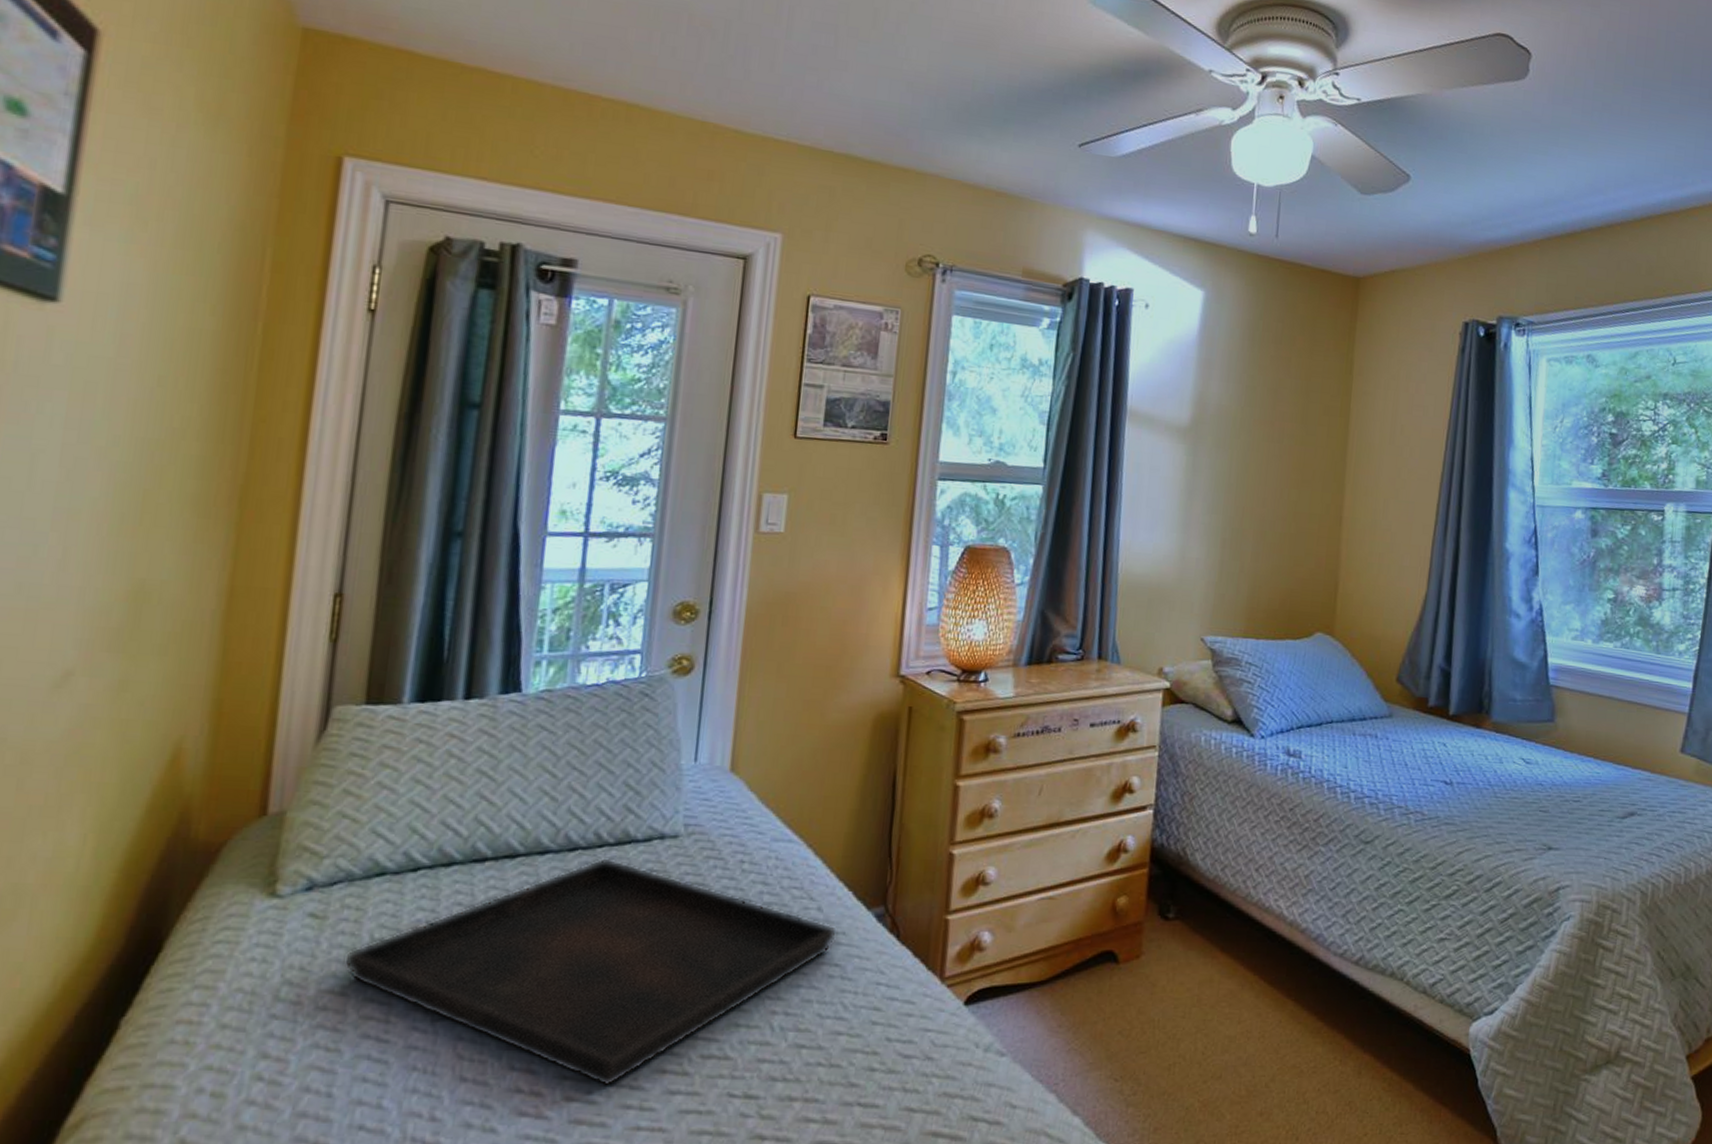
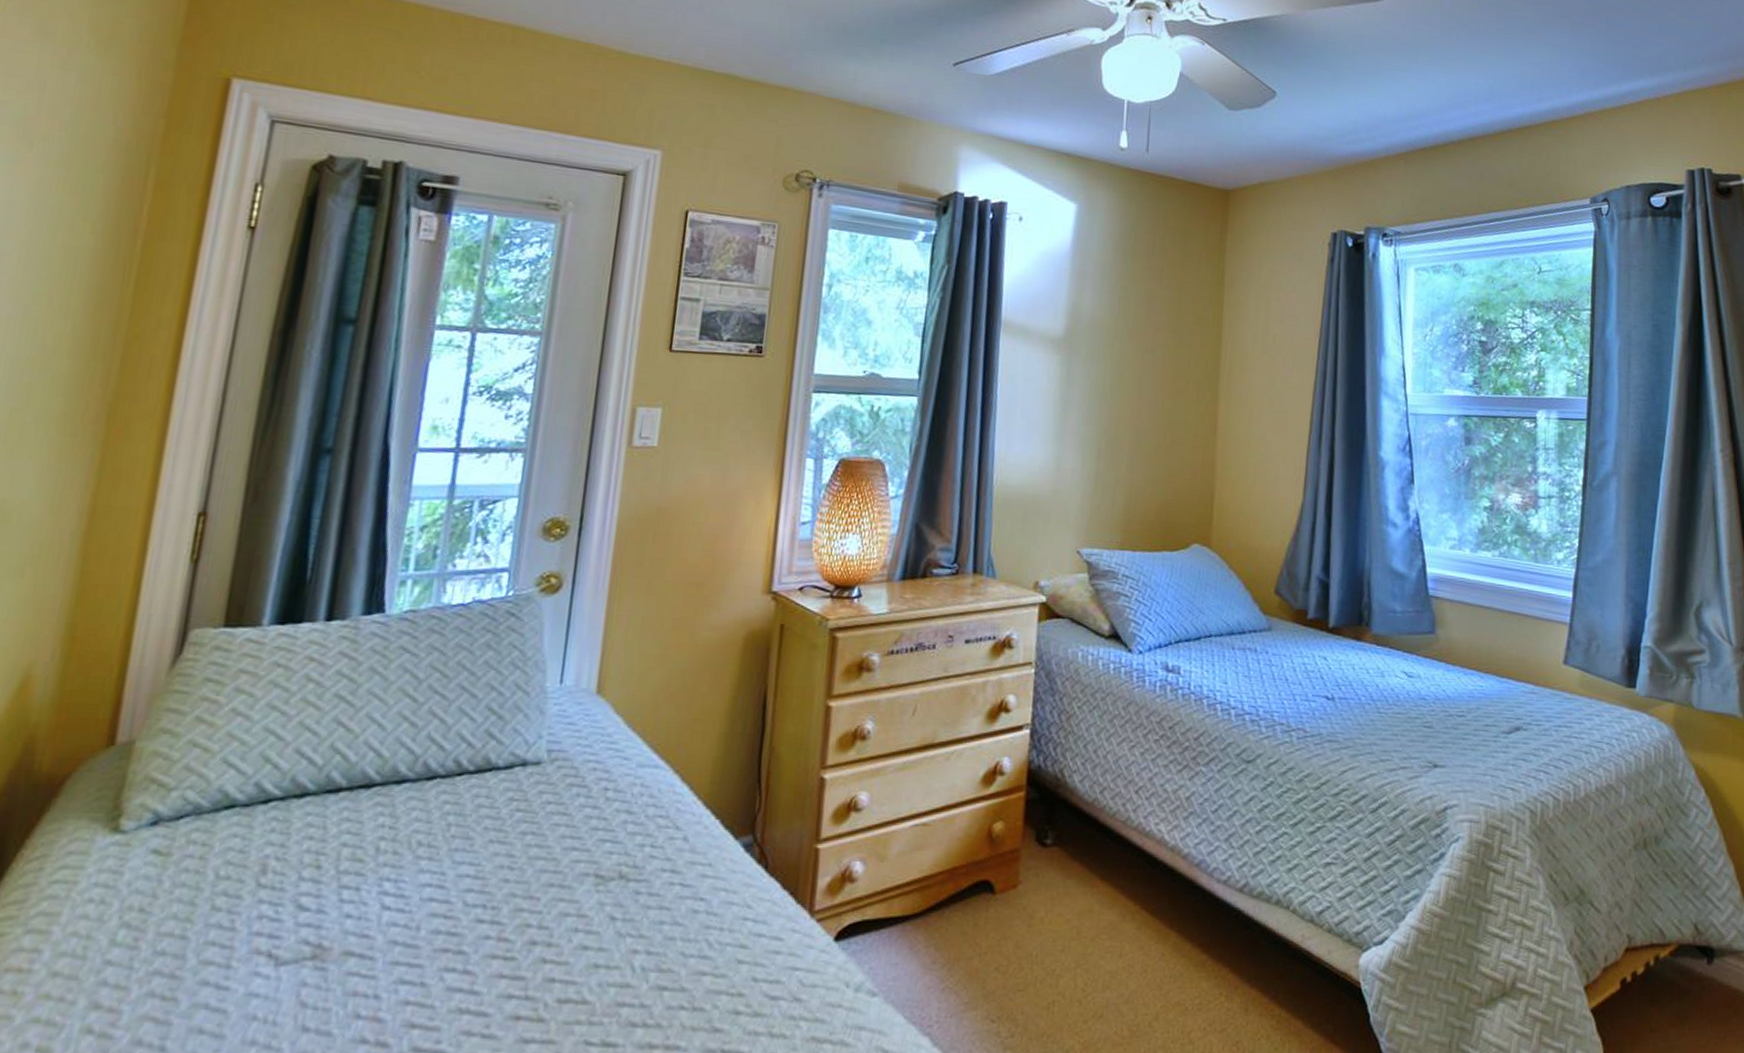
serving tray: present [343,857,838,1086] -> none [185,785,704,1035]

